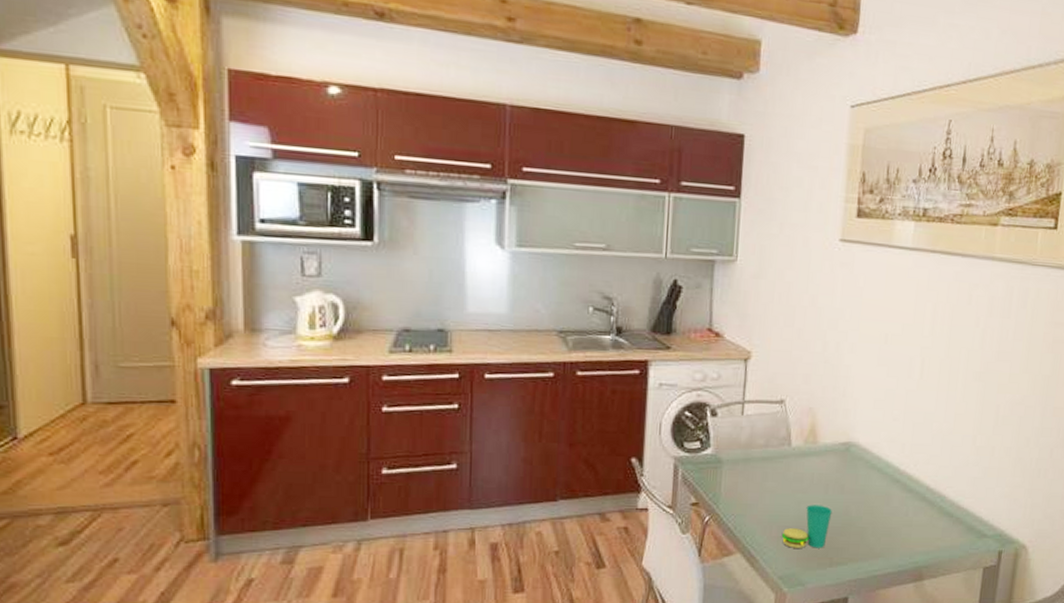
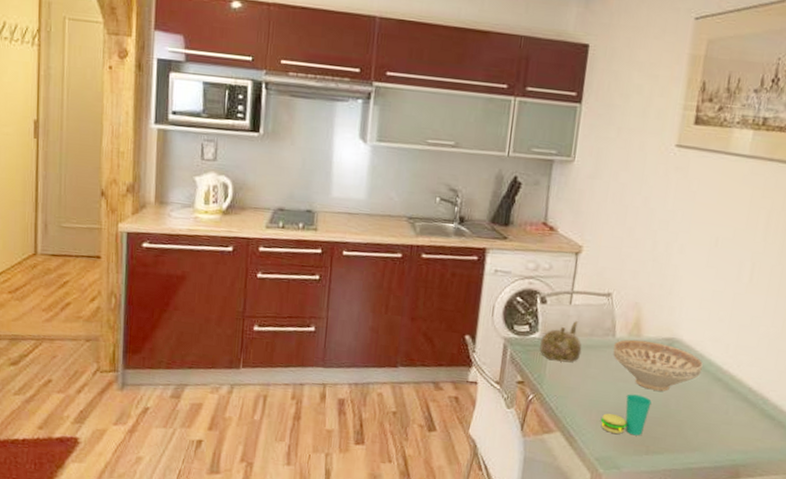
teapot: none [713,432,758,478] -> present [539,321,582,363]
decorative bowl: none [790,447,881,499] -> present [613,339,703,391]

